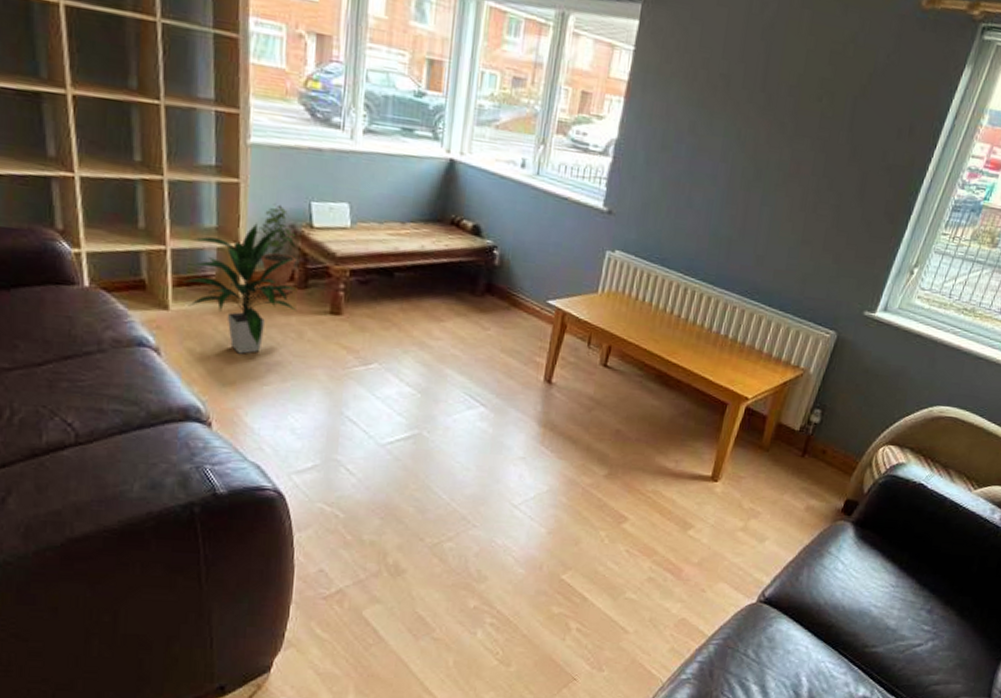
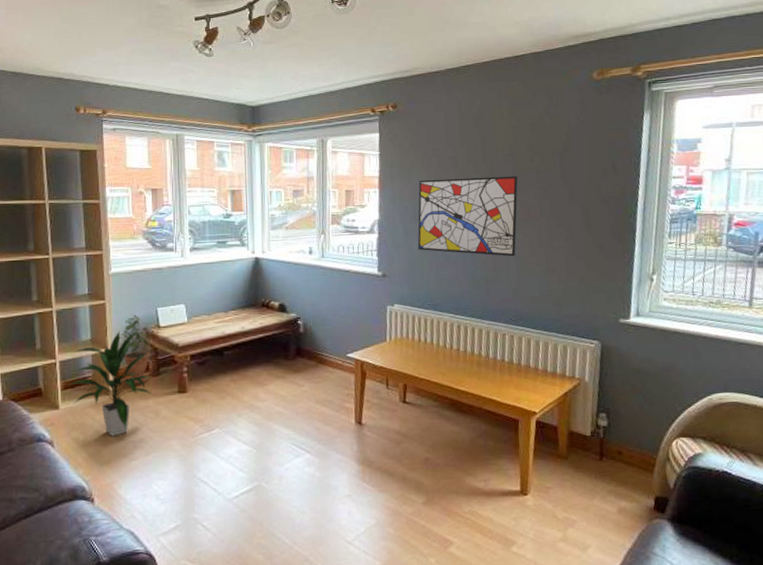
wall art: none [657,97,798,218] -> present [417,175,518,257]

